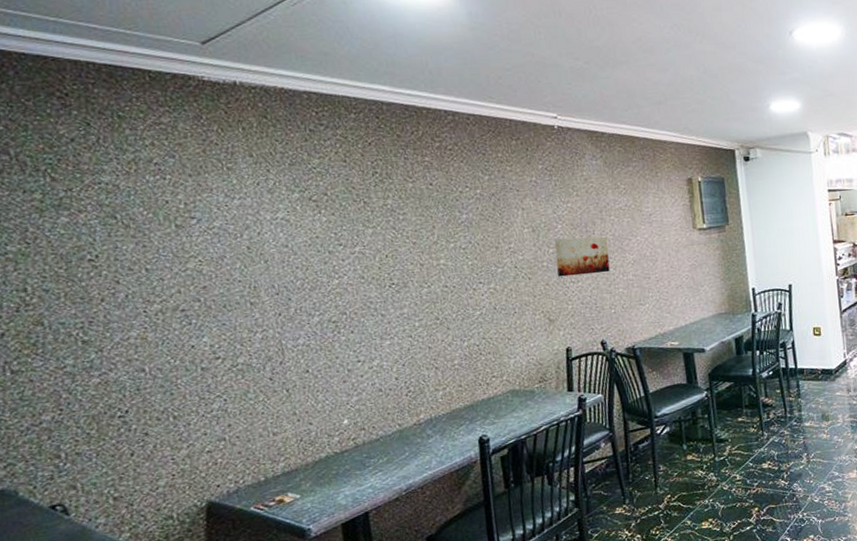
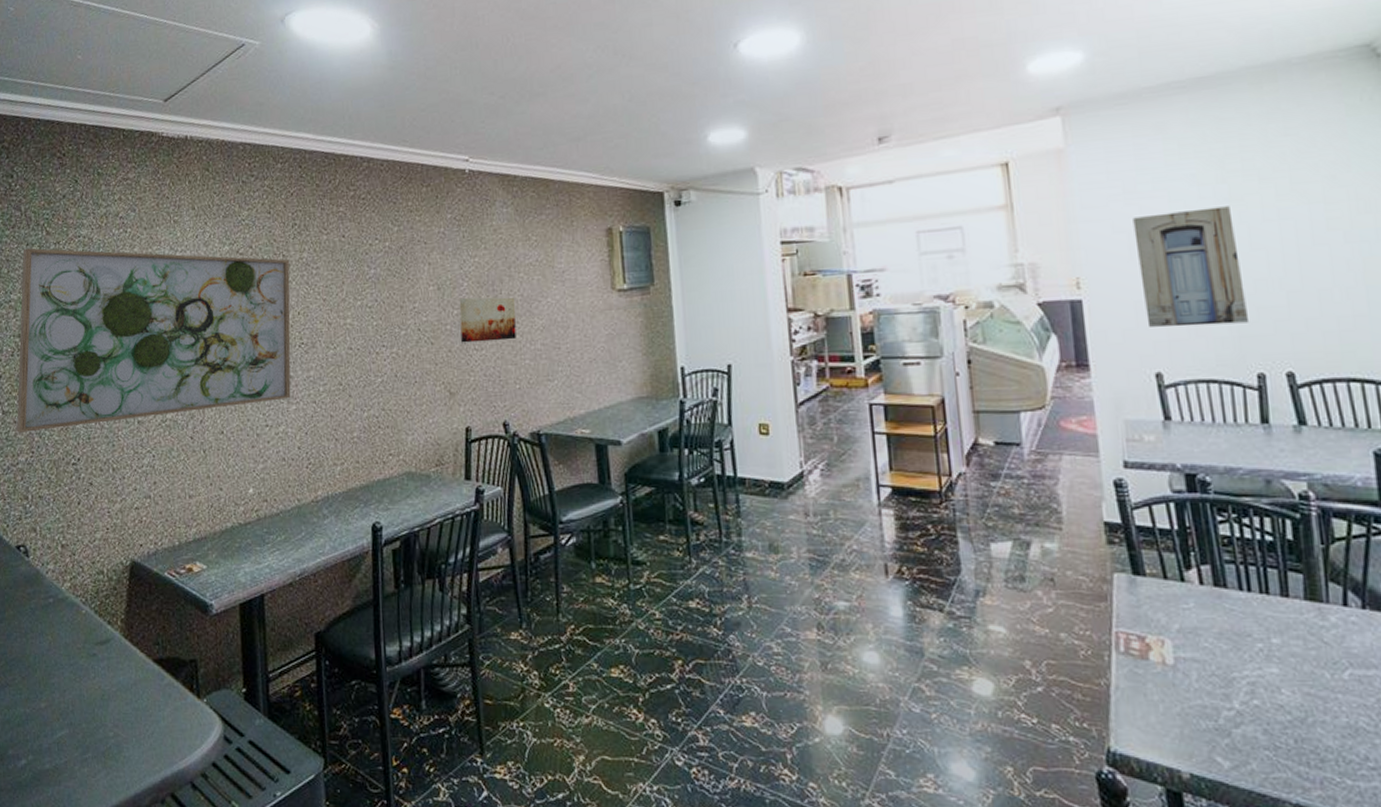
wall art: none [18,195,384,391] -> present [16,248,291,433]

